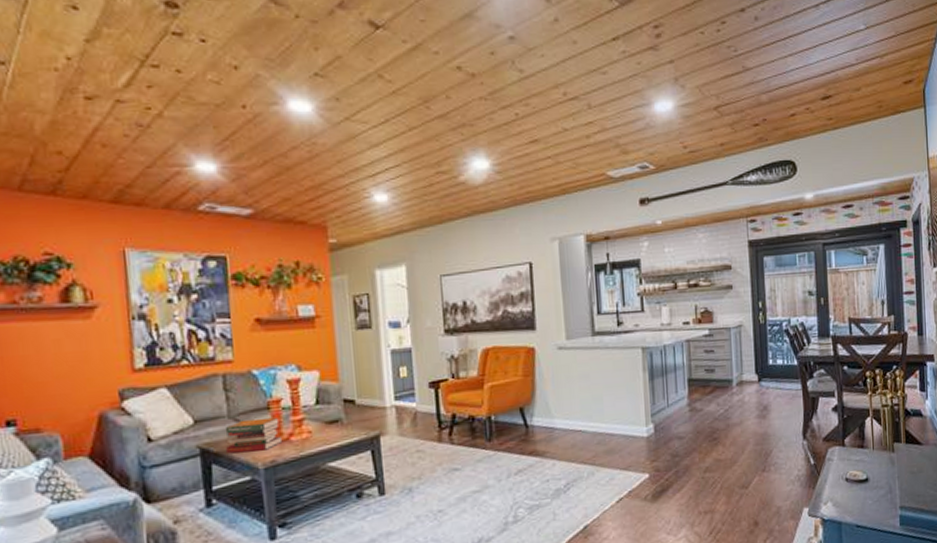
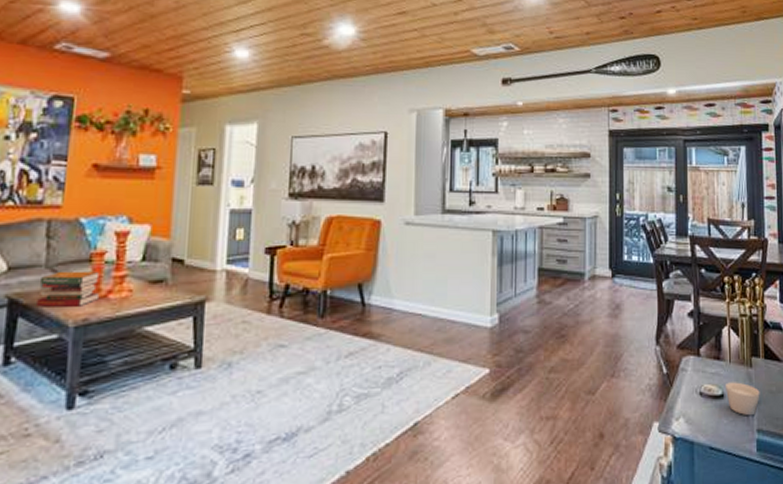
candle: none [869,466,902,496] -> present [725,382,760,416]

